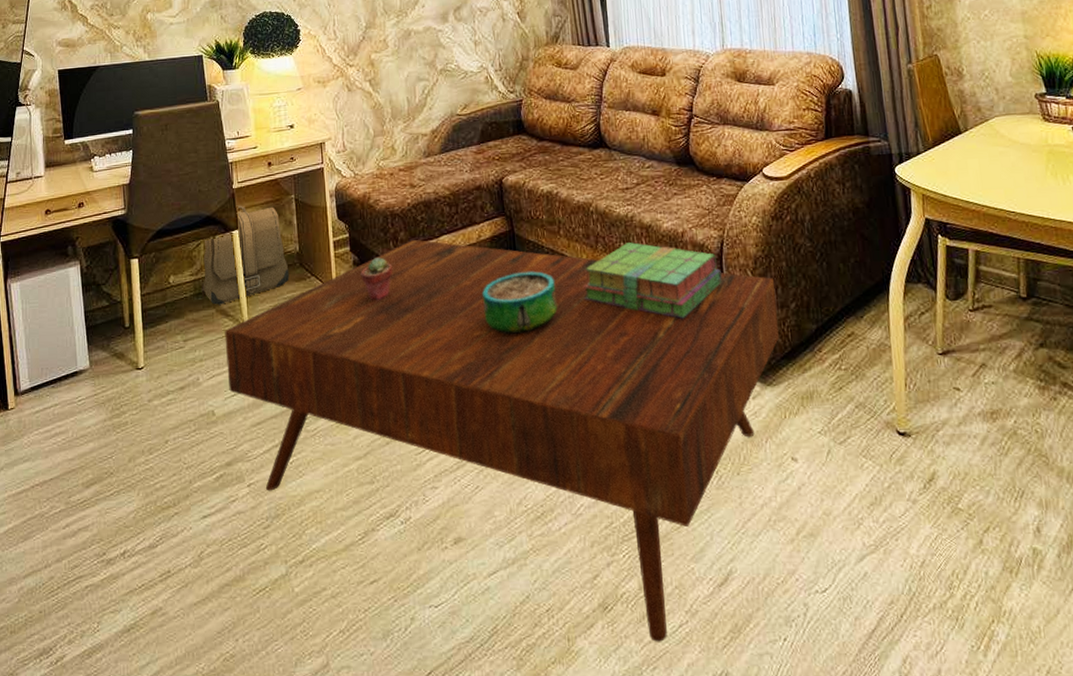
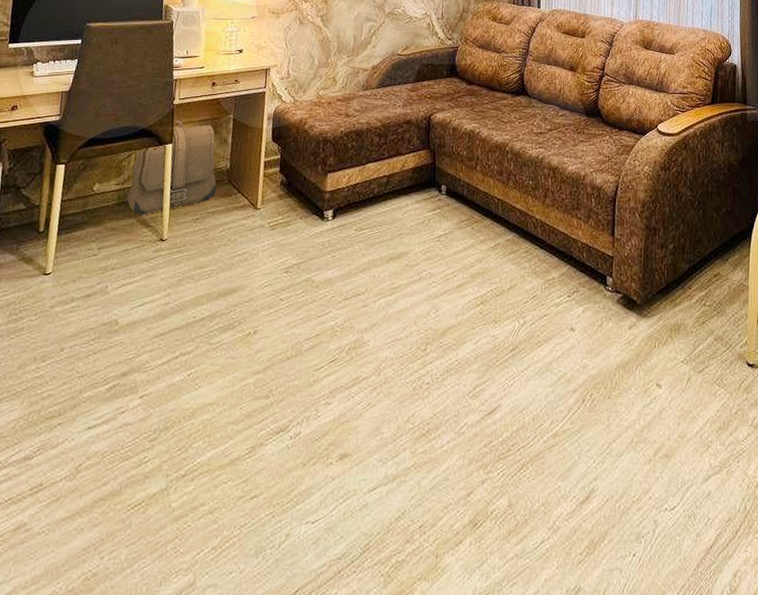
coffee table: present [224,239,779,642] -> none [137,164,658,558]
potted succulent: present [361,258,393,300] -> none [286,180,318,219]
decorative bowl: present [483,271,557,334] -> none [398,202,467,259]
stack of books: present [582,242,722,319] -> none [491,181,614,253]

